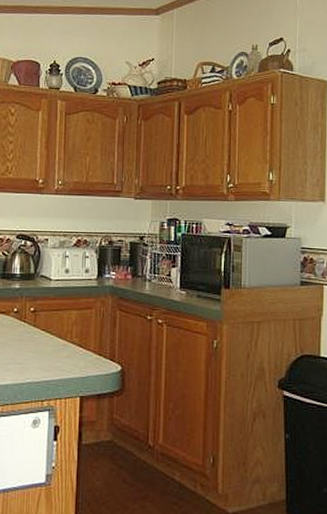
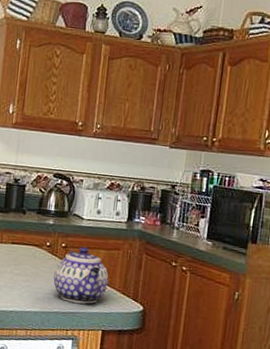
teapot: none [24,309,83,370] -> present [53,247,109,304]

